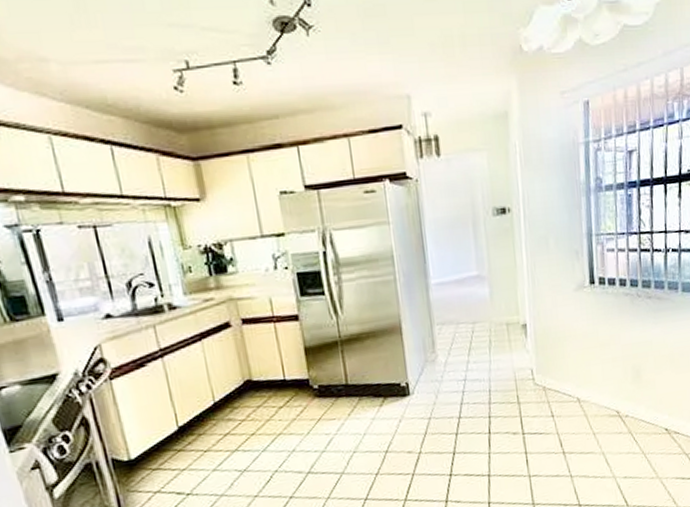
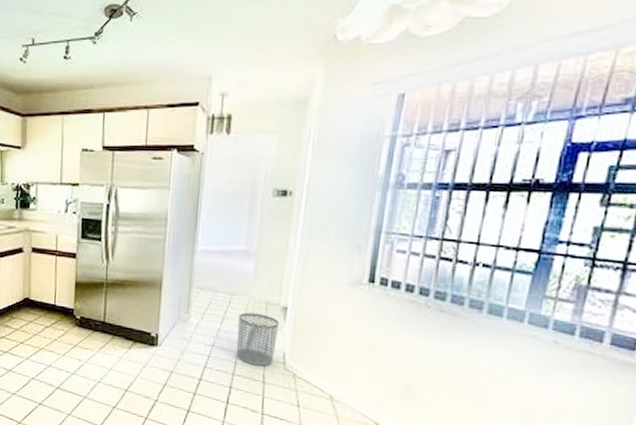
waste bin: none [483,335,524,389] -> present [236,312,280,367]

